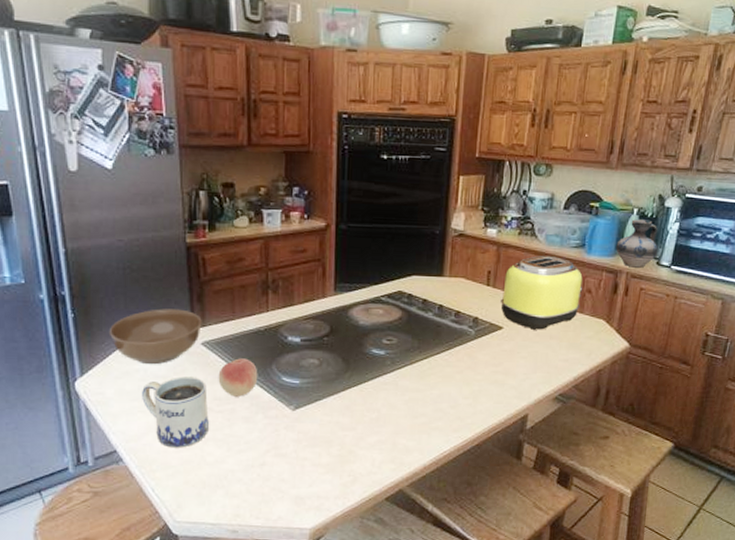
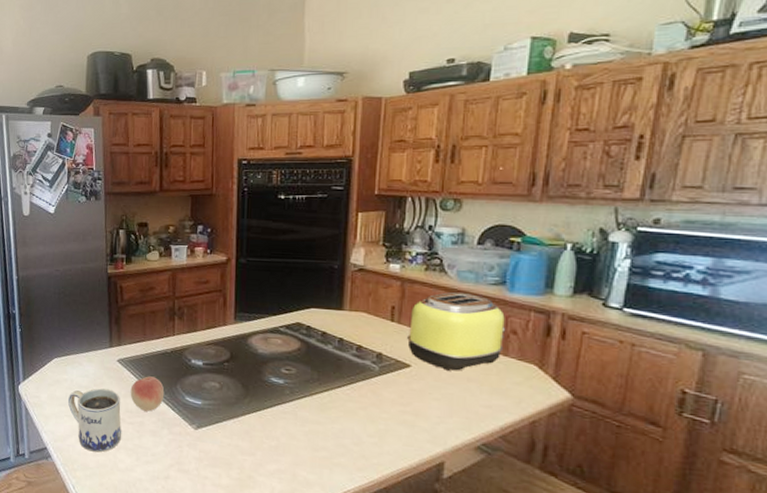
bowl: present [108,309,202,365] -> none [45,328,118,376]
ceramic jug: present [616,219,658,268] -> none [546,255,603,309]

